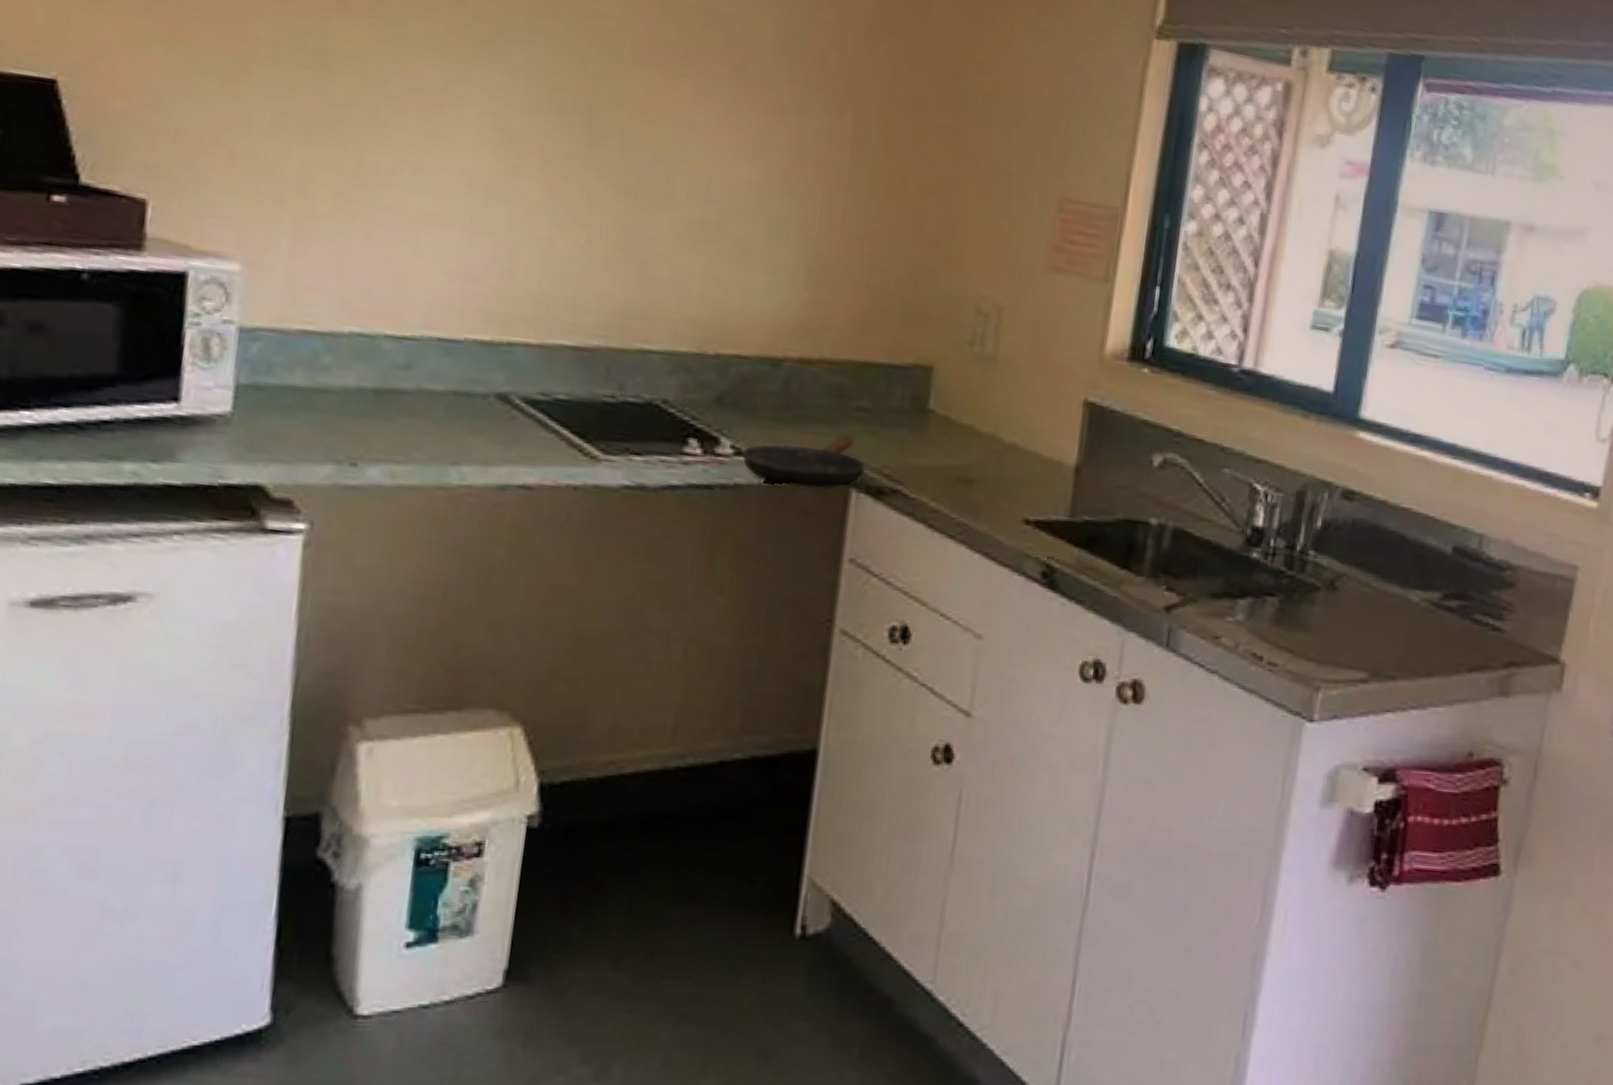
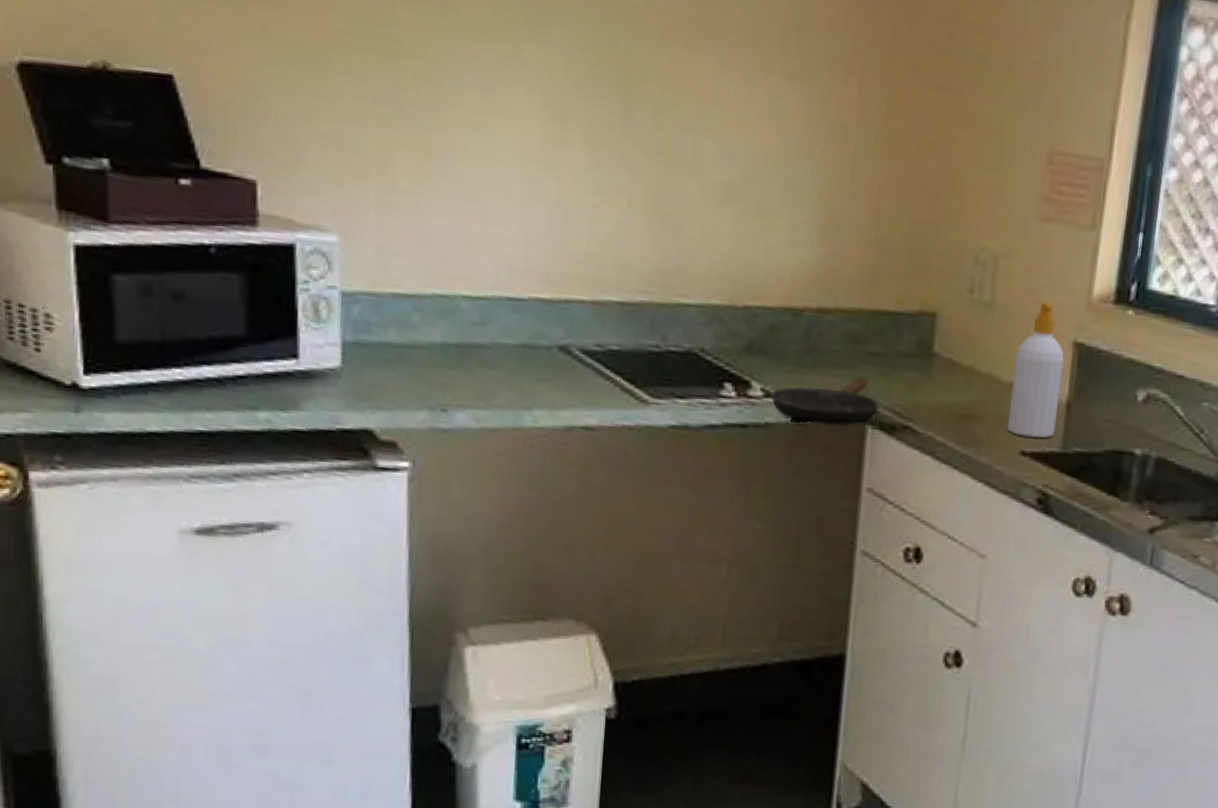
soap bottle: none [1009,356,1074,506] -> present [1007,301,1065,439]

